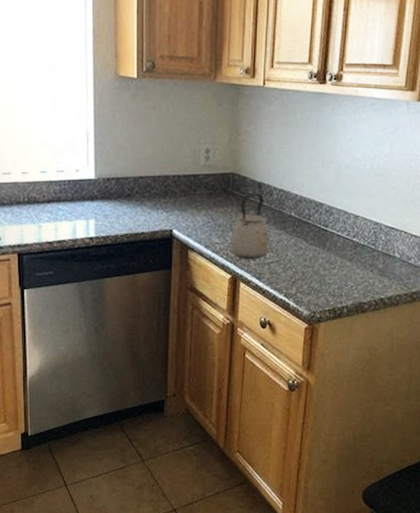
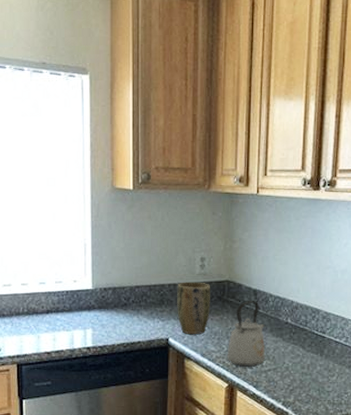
plant pot: none [181,173,215,226] -> present [177,282,210,334]

